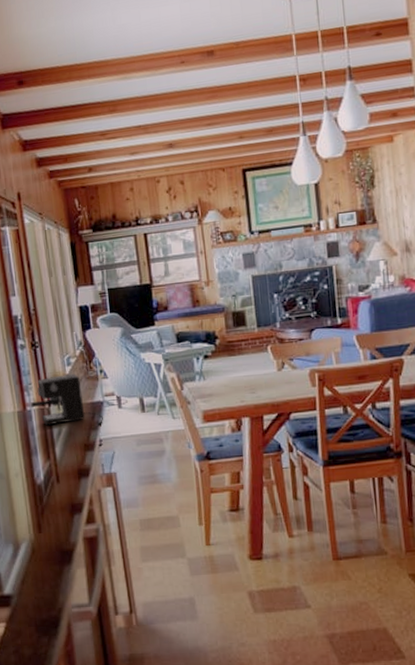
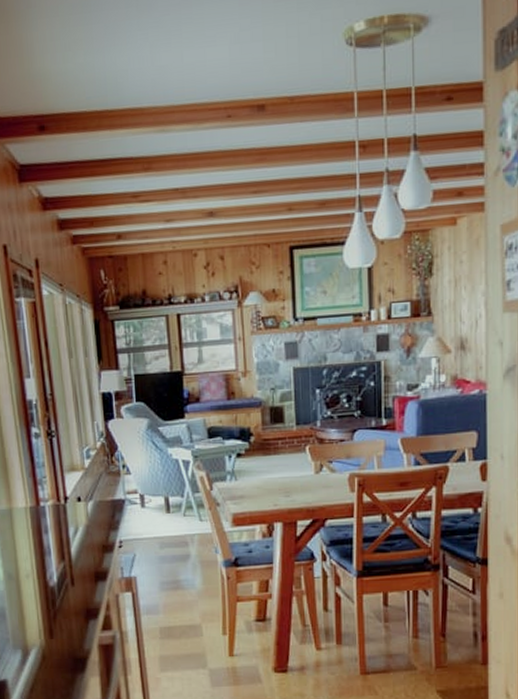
coffee maker: present [31,373,104,426] -> none [45,467,125,526]

